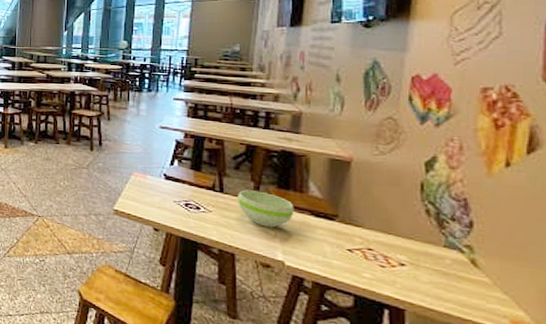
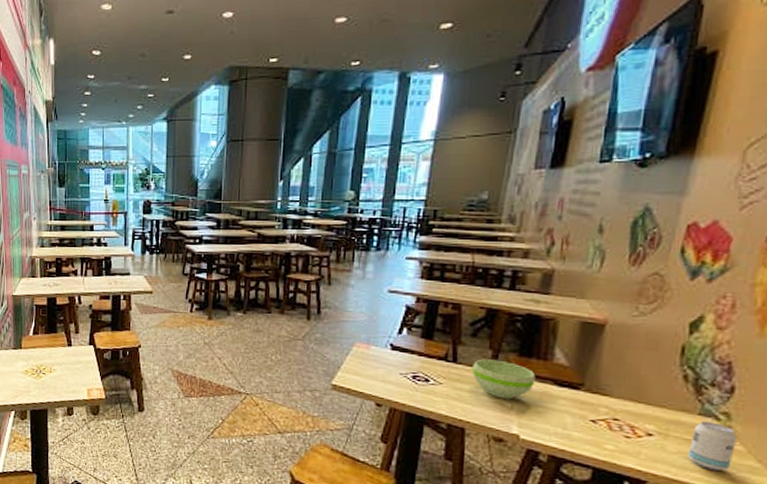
beverage can: none [439,253,482,302] -> present [688,421,737,472]

